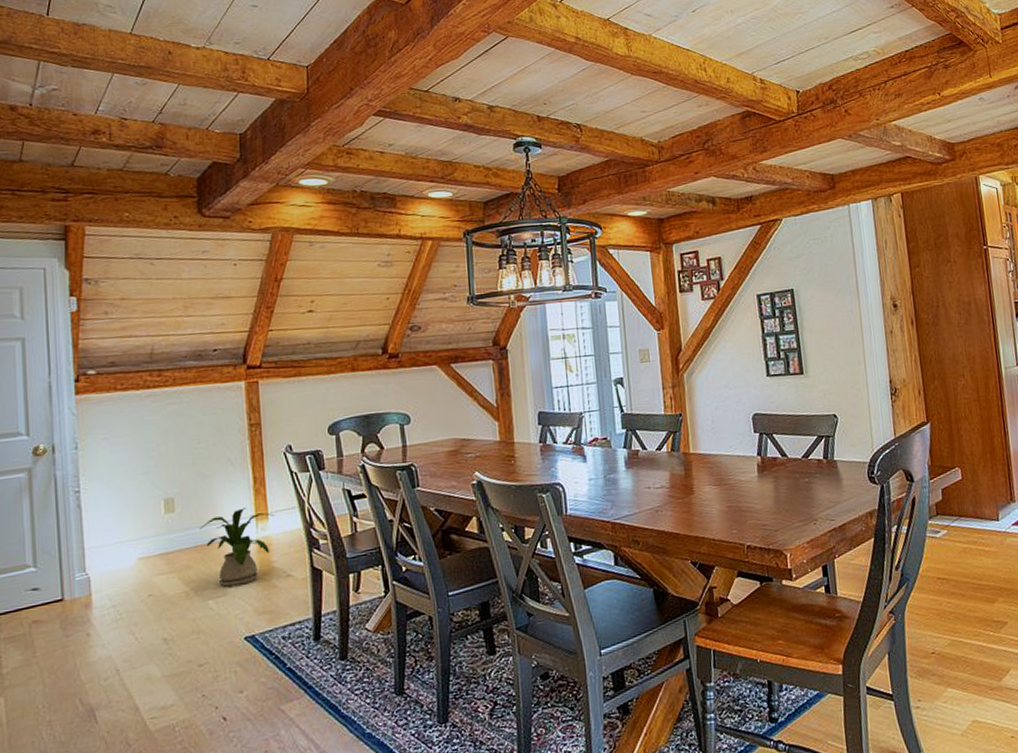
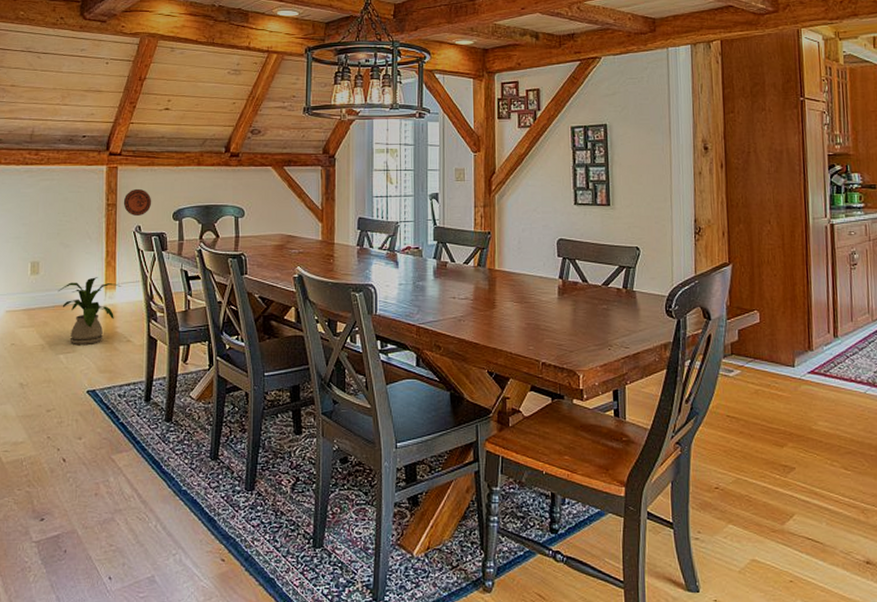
decorative plate: none [268,403,303,435] -> present [123,188,152,217]

